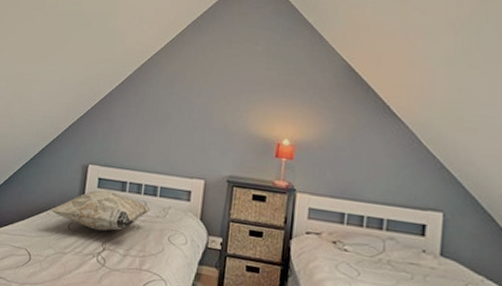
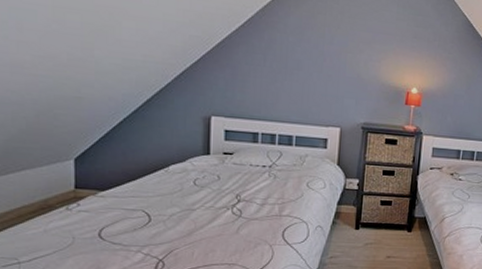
decorative pillow: present [51,189,151,232] -> none [170,142,287,184]

